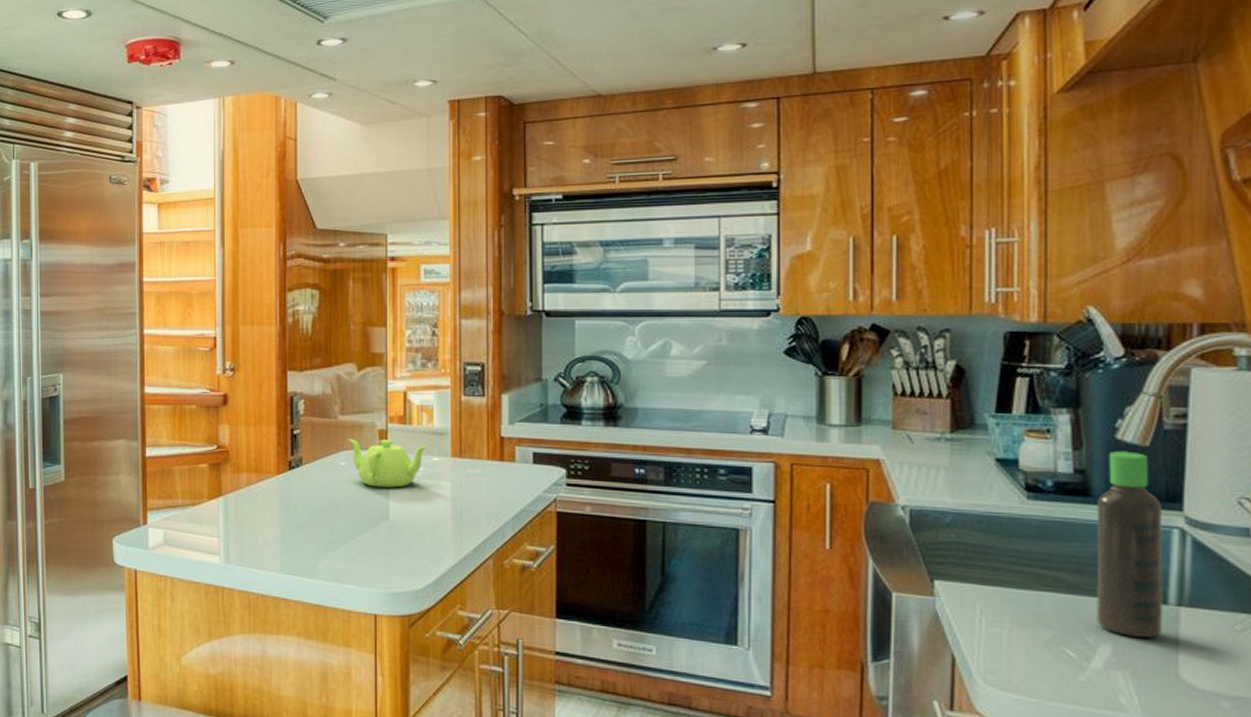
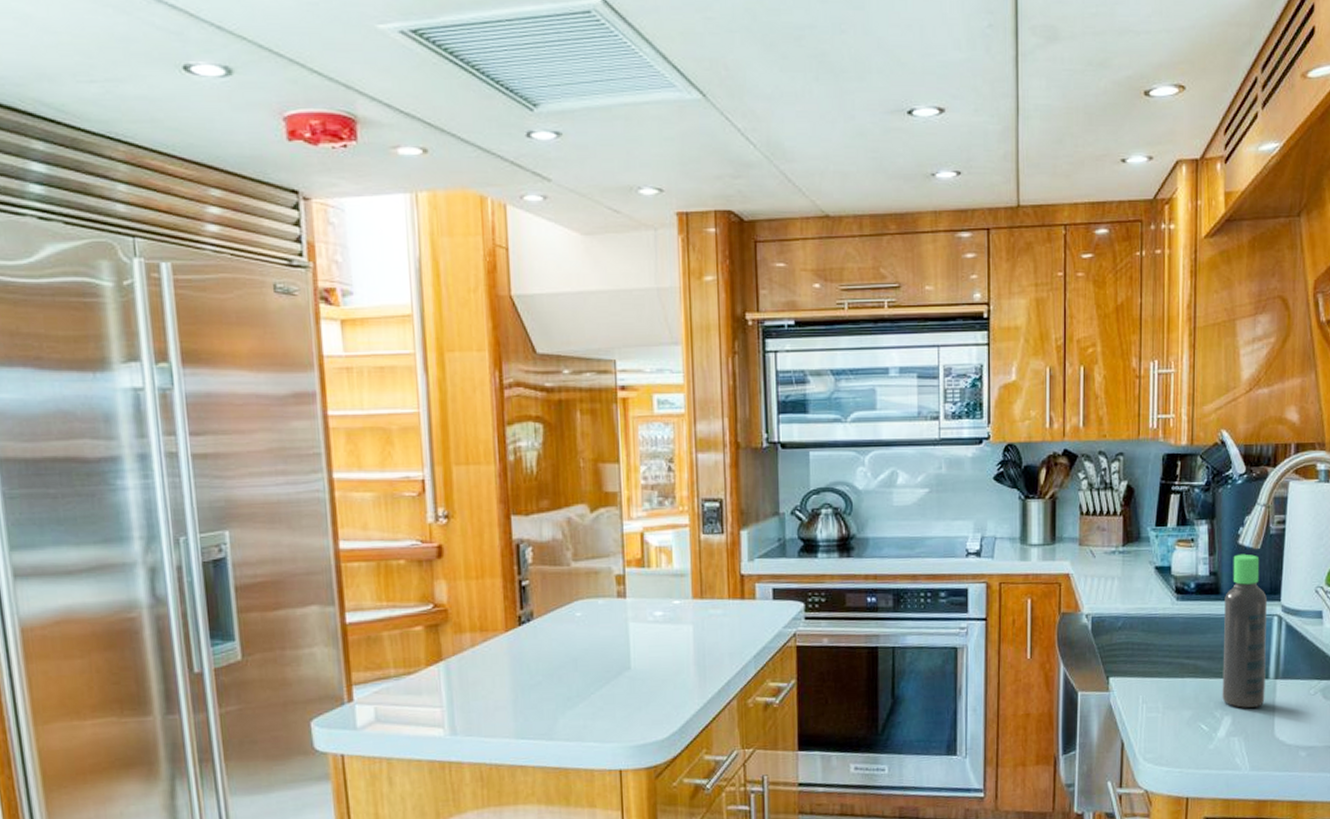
teapot: present [348,439,429,488] -> none [582,585,669,637]

